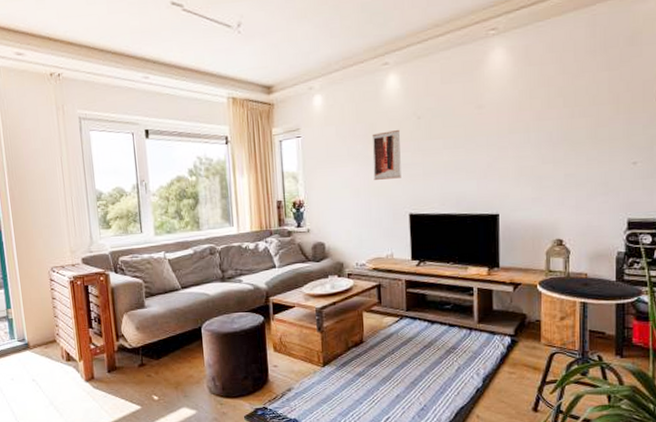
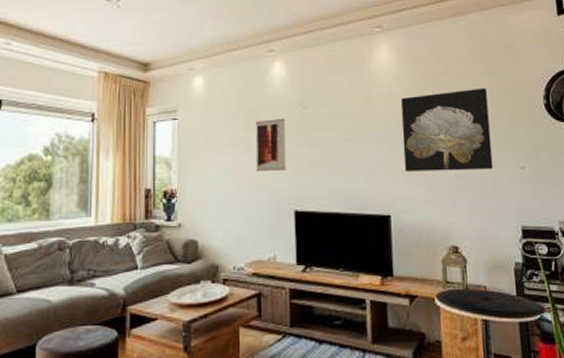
wall art: none [513,84,605,173] -> present [401,88,494,172]

